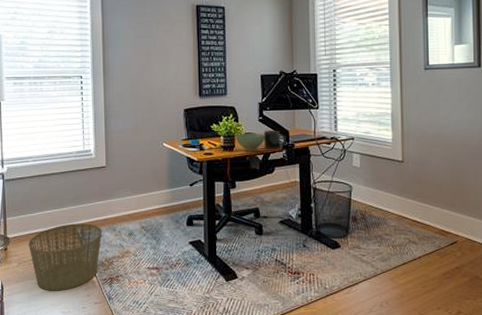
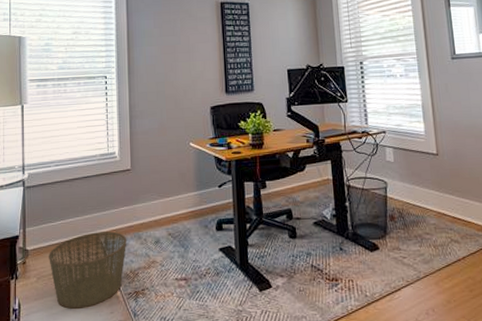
bowl: present [235,133,266,152] -> none [264,129,295,149]
mug: present [263,130,286,149] -> none [292,125,316,146]

